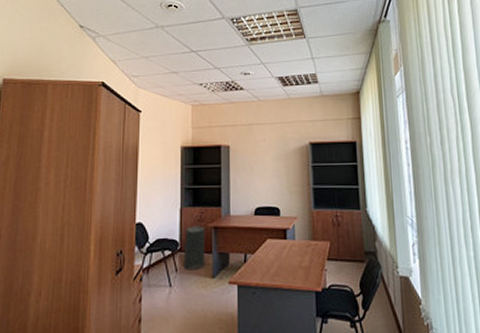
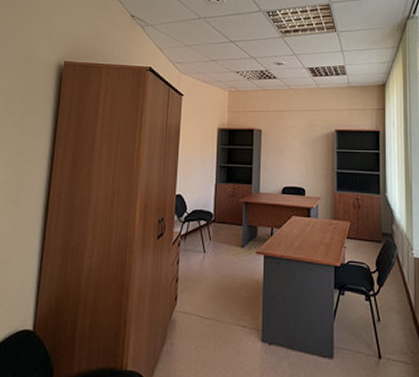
trash can: present [180,225,205,270] -> none [215,200,237,240]

